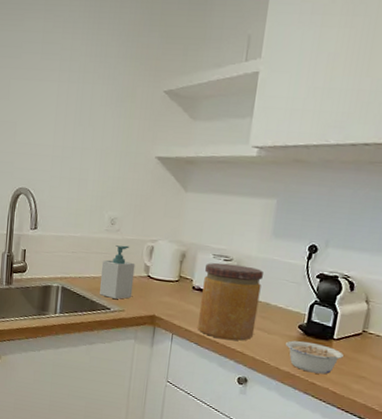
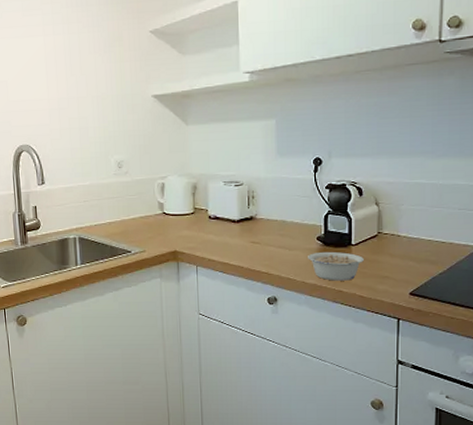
soap bottle: present [100,245,136,300] -> none [115,186,151,242]
jar: present [198,262,263,341] -> none [218,188,276,263]

